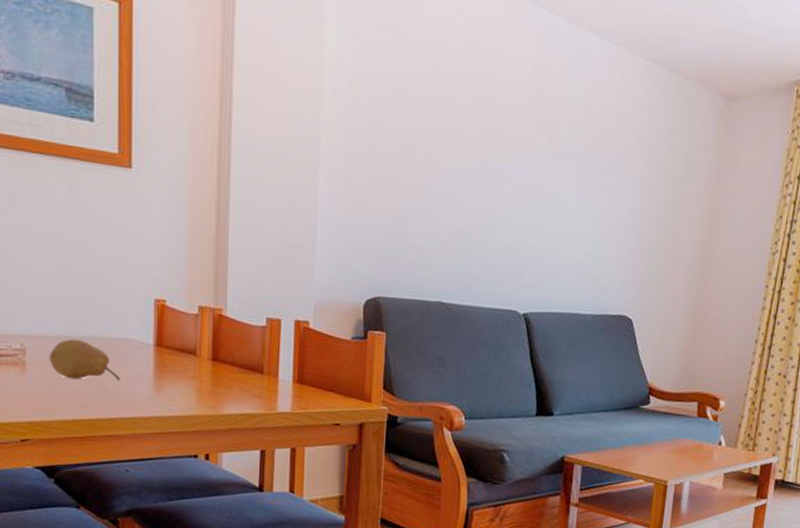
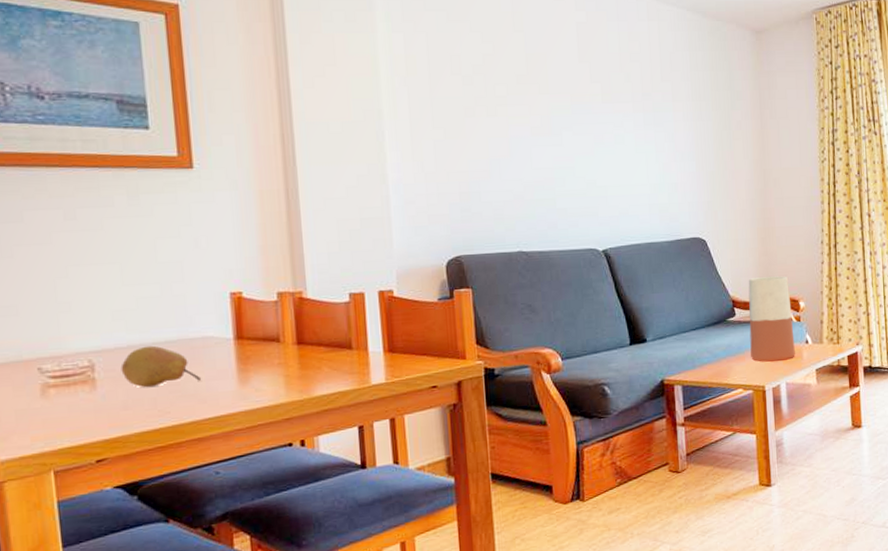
vase: none [658,367,713,459] -> present [748,276,795,362]

